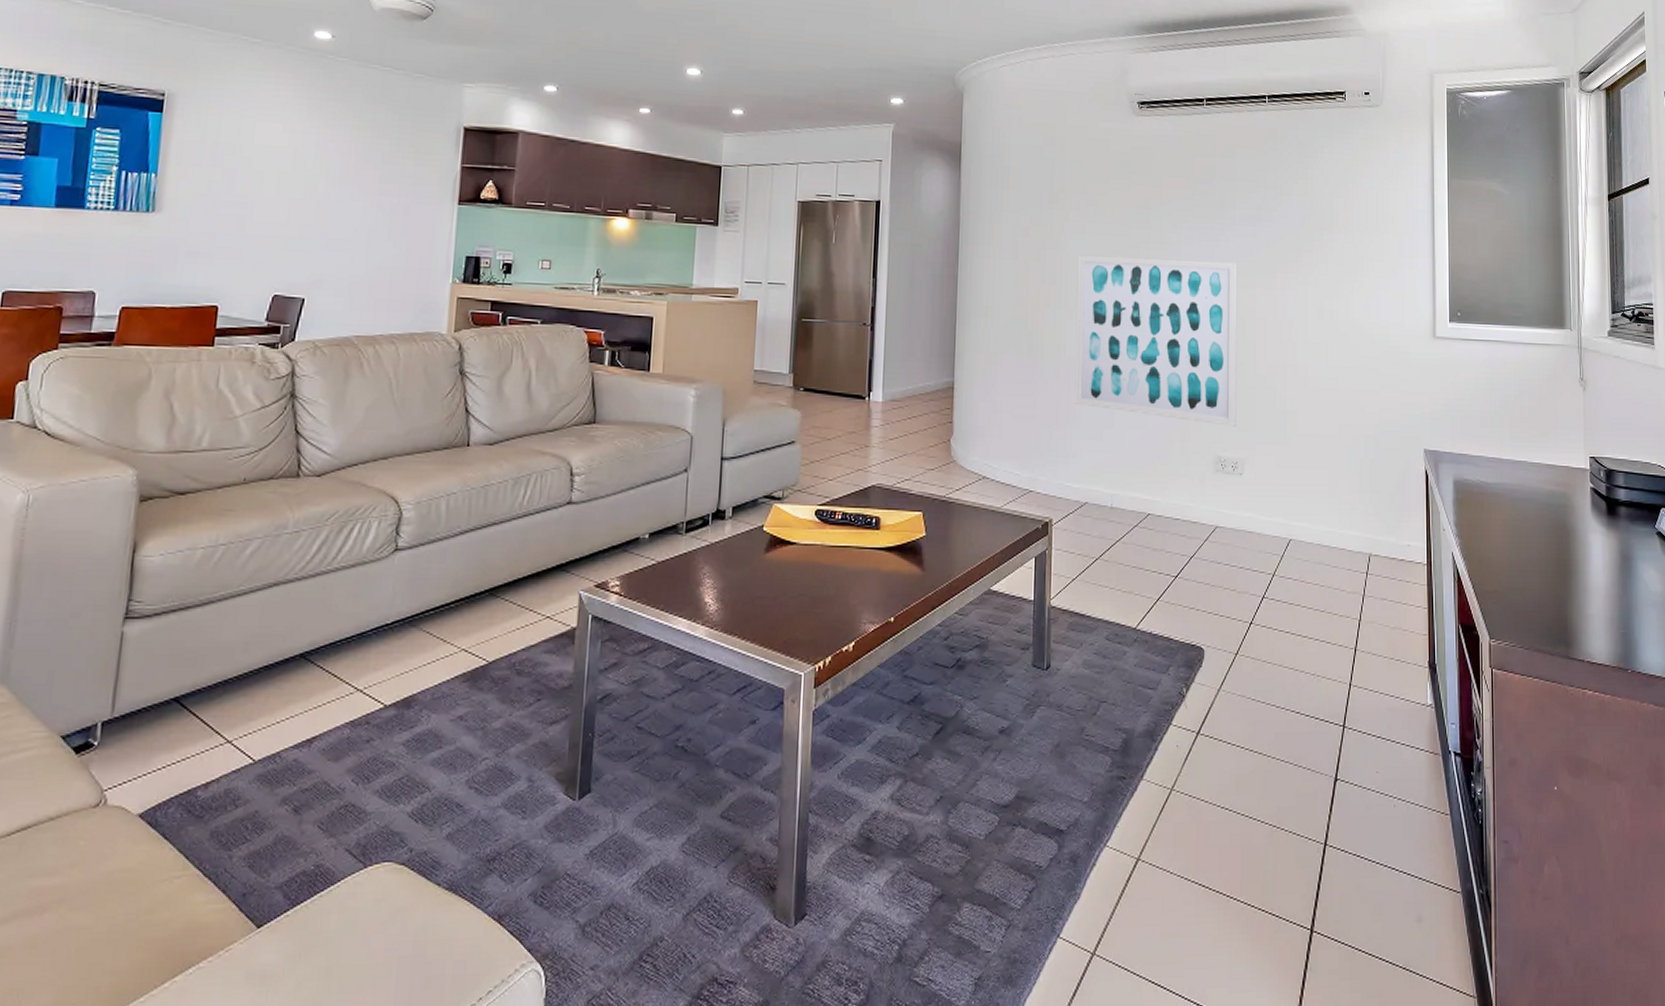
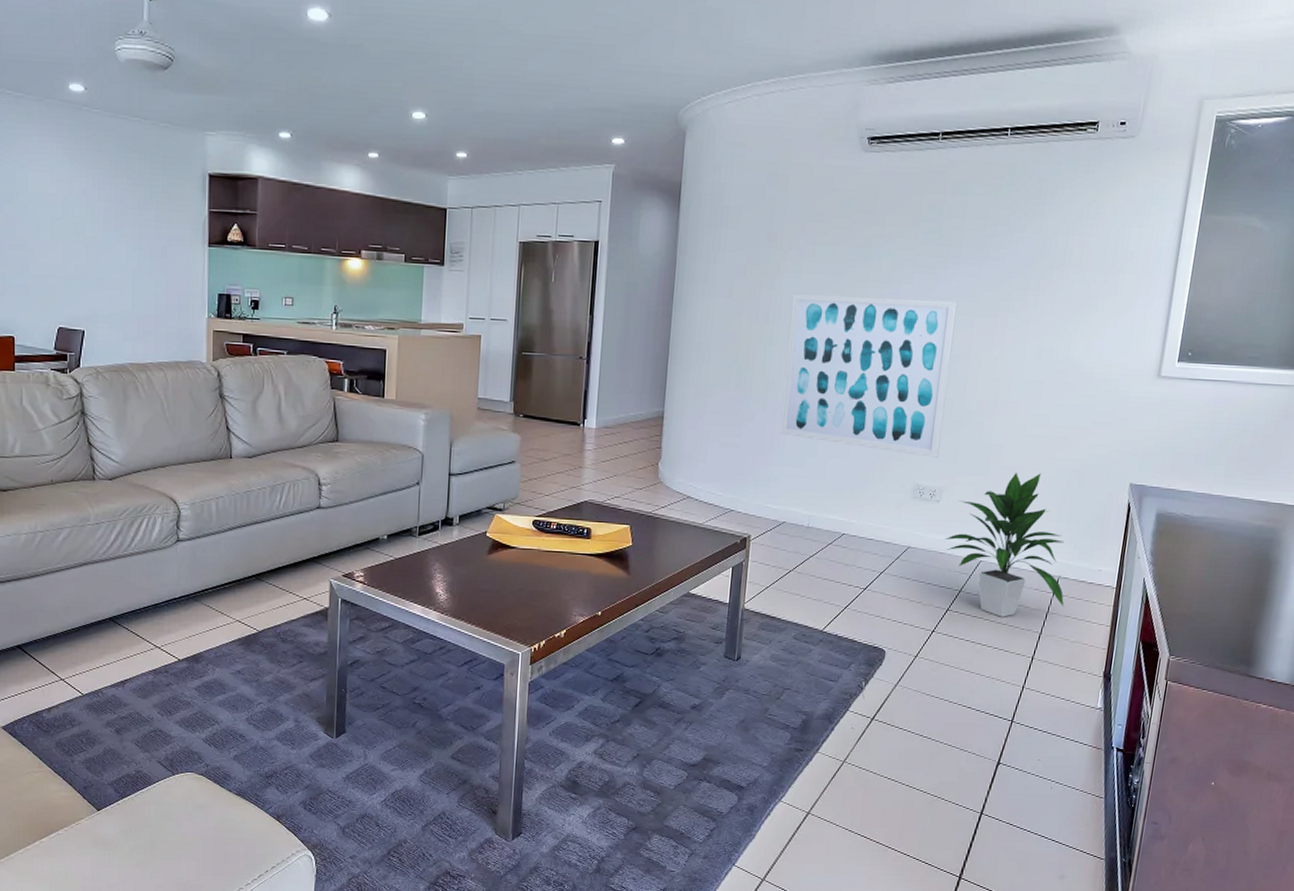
indoor plant: none [1252,440,1379,603] -> present [944,472,1064,617]

